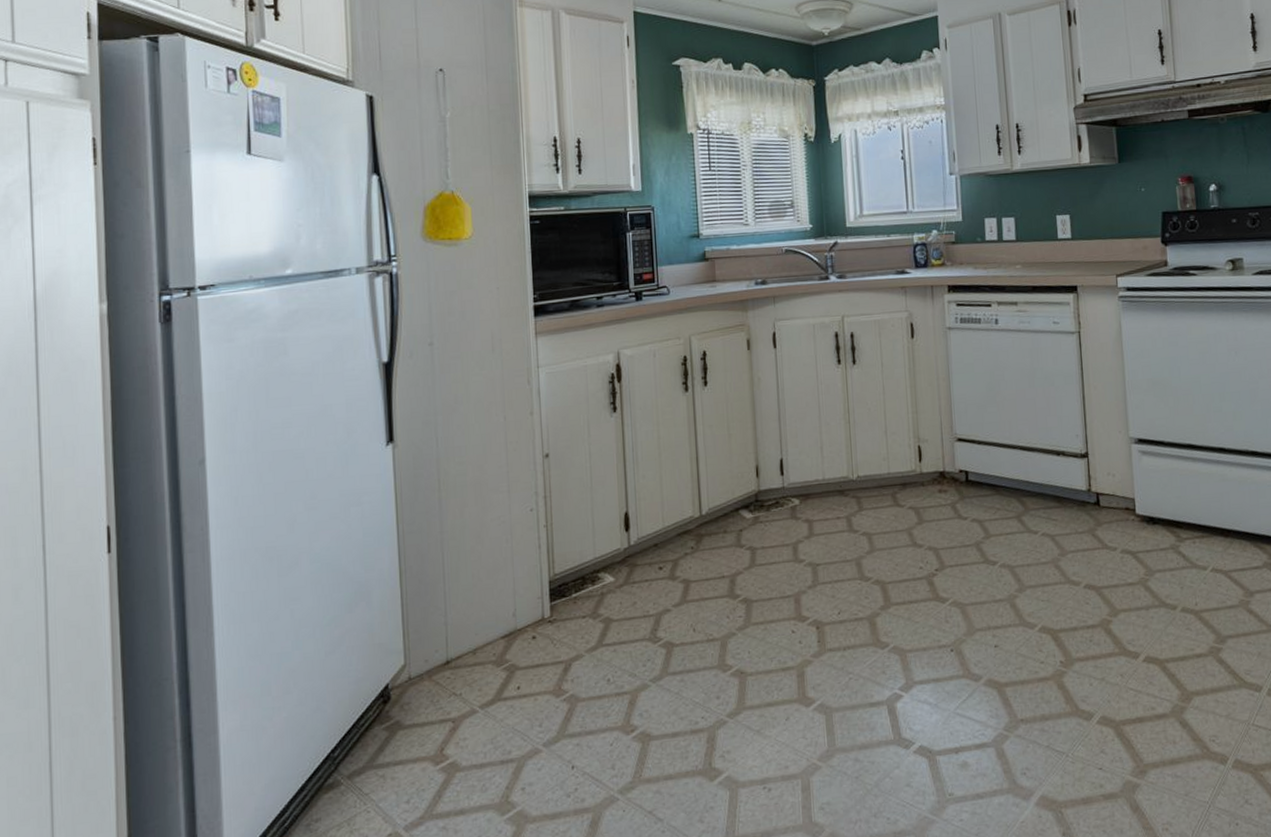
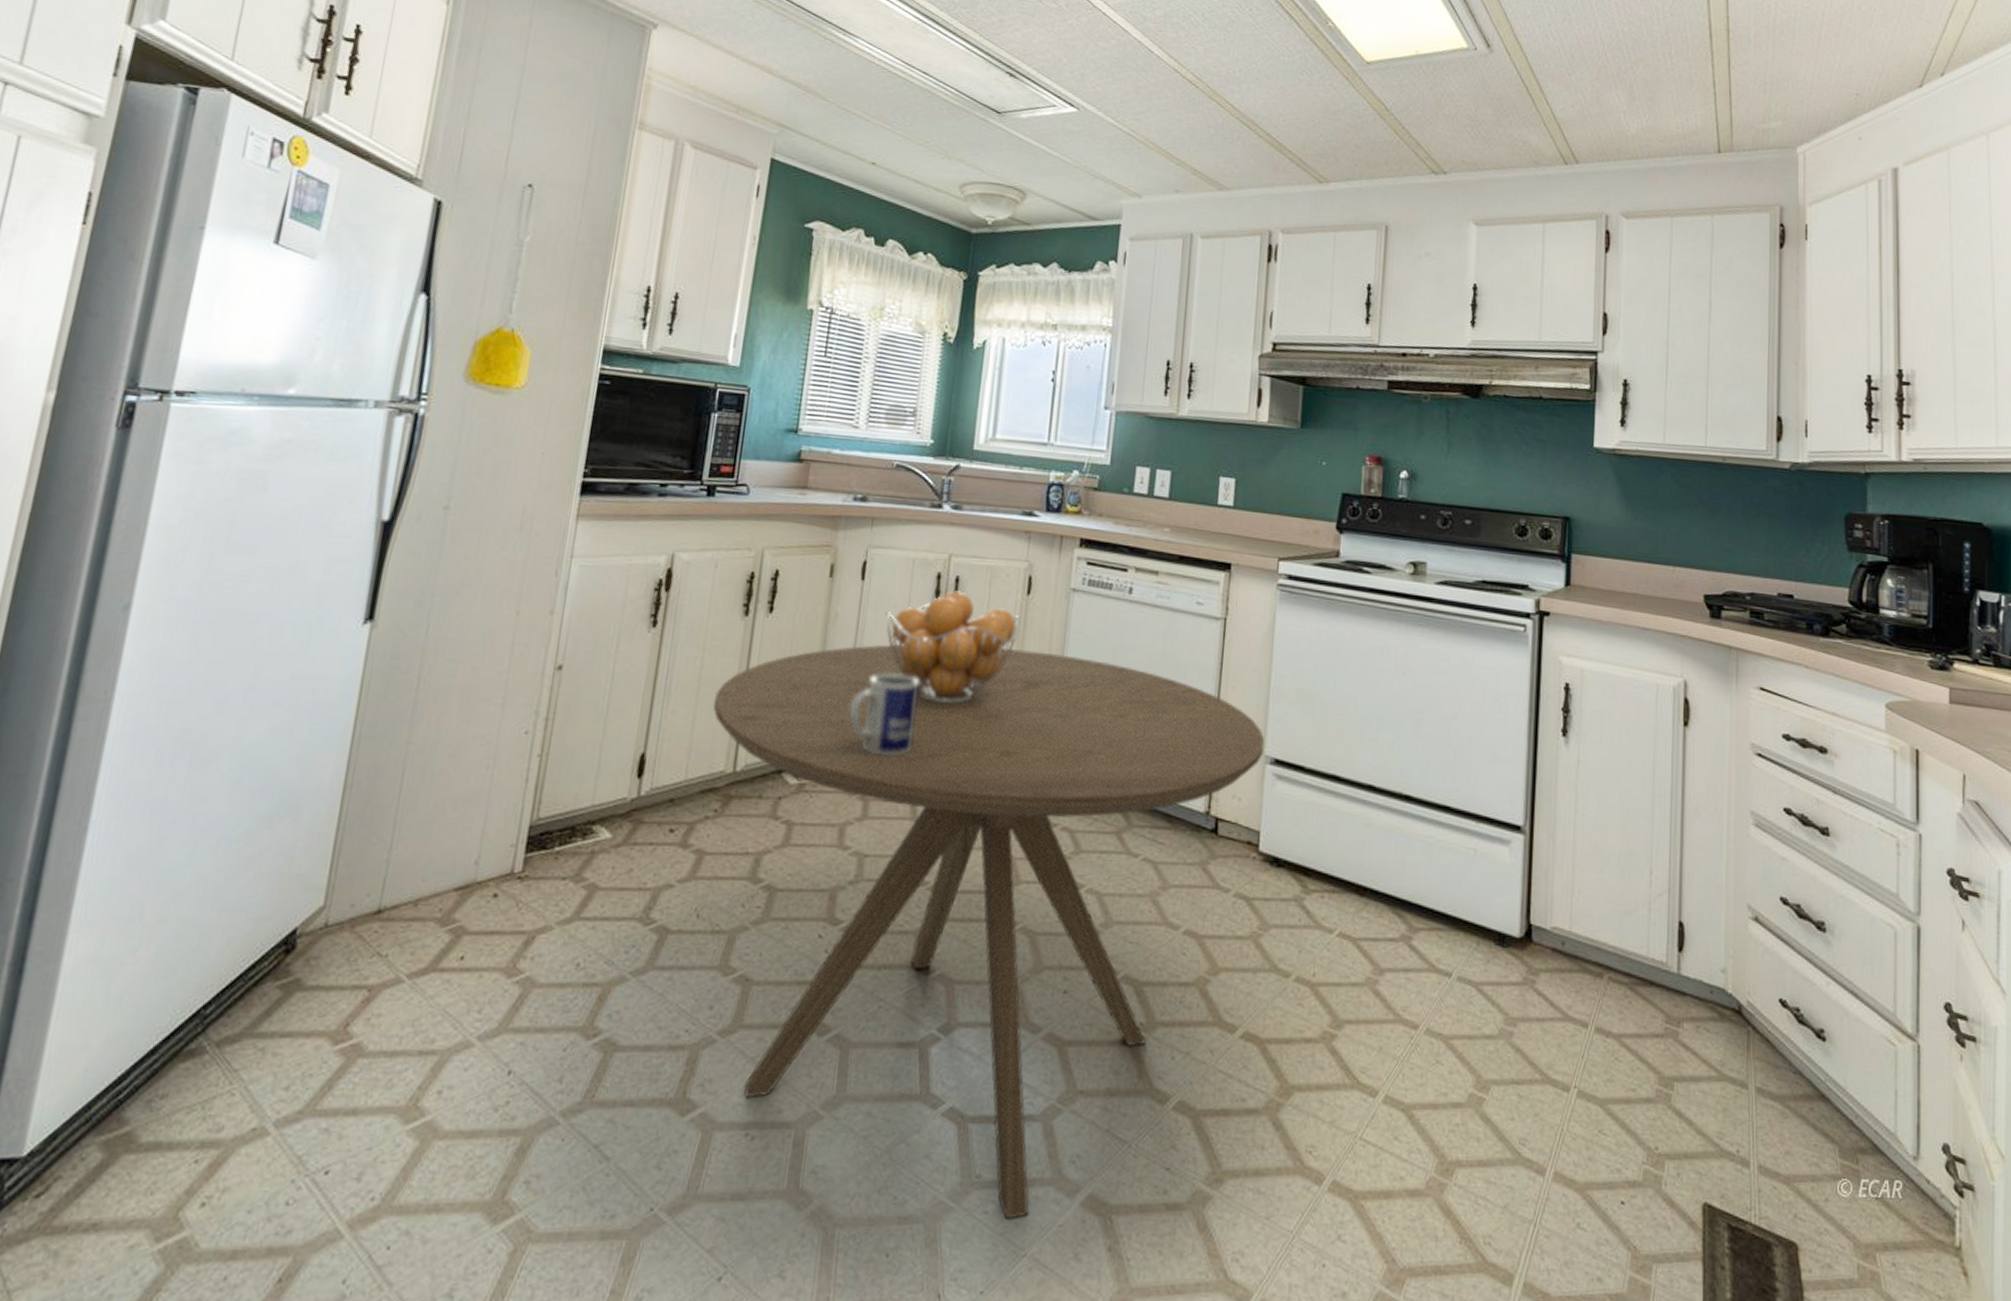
dining table: none [673,382,1129,823] -> present [712,644,1265,1220]
mug: none [783,418,840,486] -> present [849,673,920,757]
fruit basket: none [798,344,910,436] -> present [885,590,1021,703]

